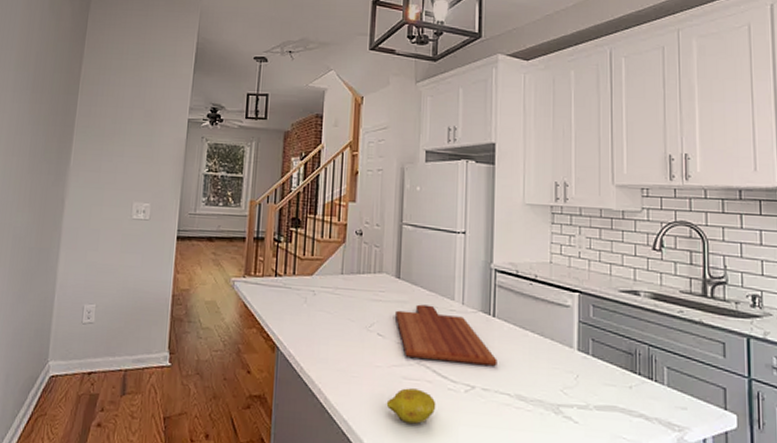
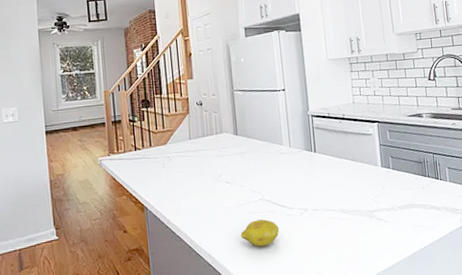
cutting board: present [394,304,497,366] -> none [237,152,322,196]

